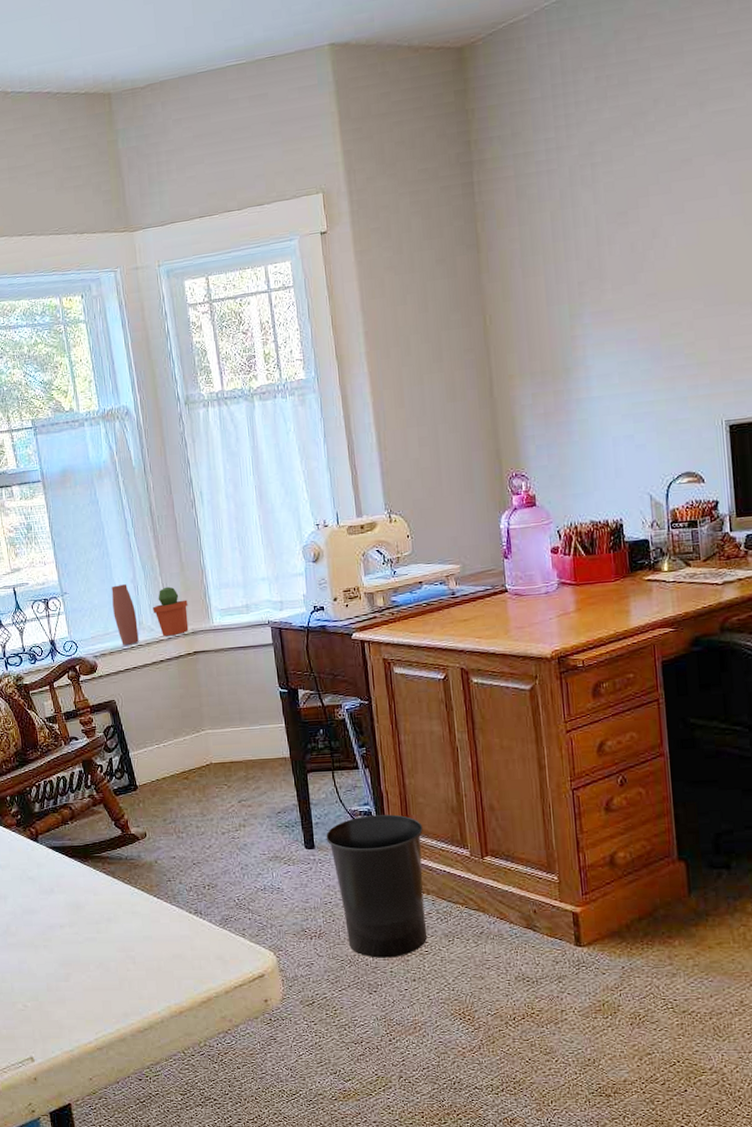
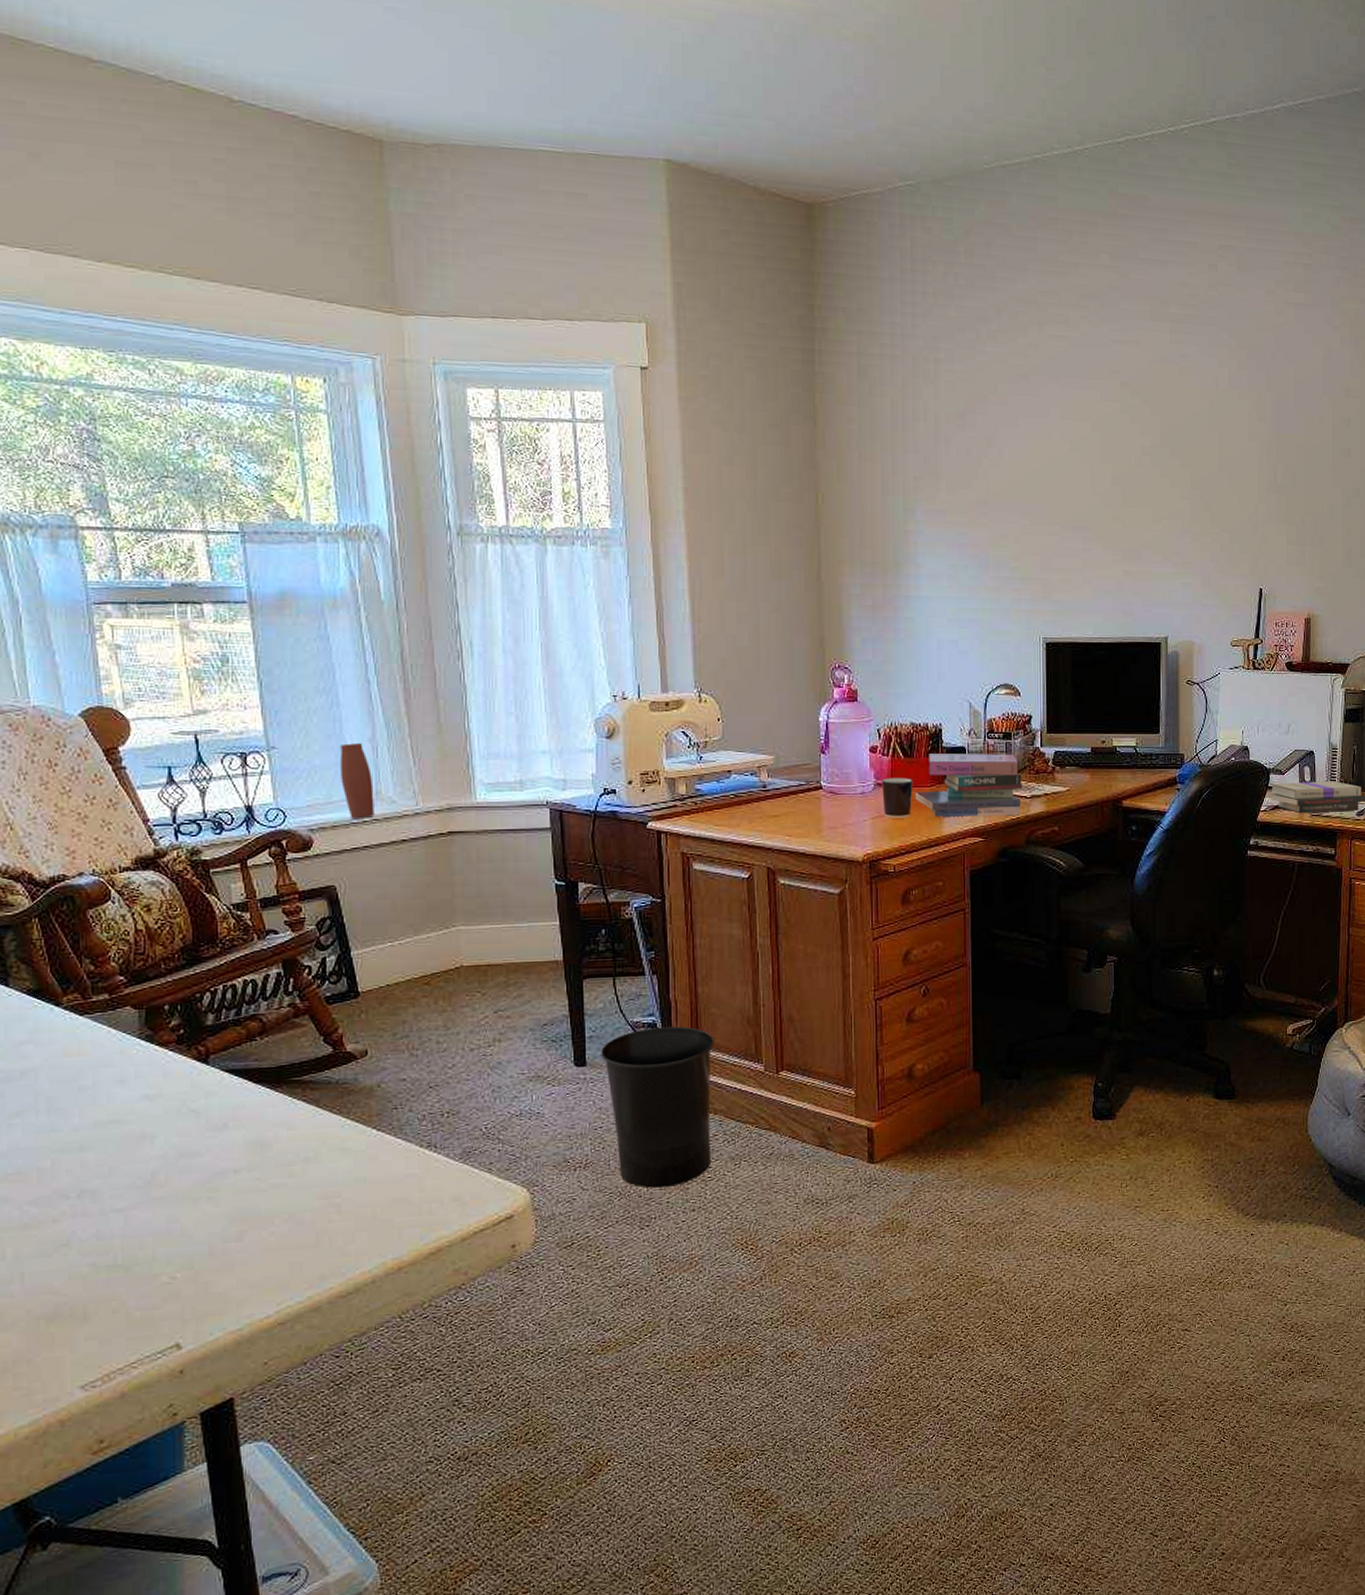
succulent plant: present [153,586,189,637] -> none [396,751,444,811]
mug: none [565,575,598,616] -> present [882,778,913,819]
books: none [599,541,713,610] -> present [915,754,1023,817]

